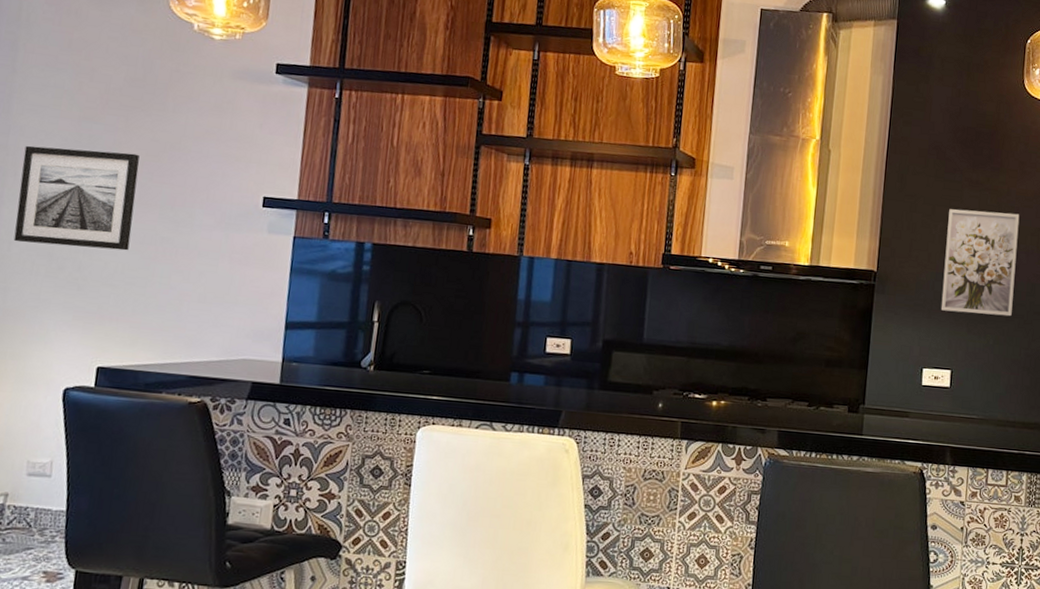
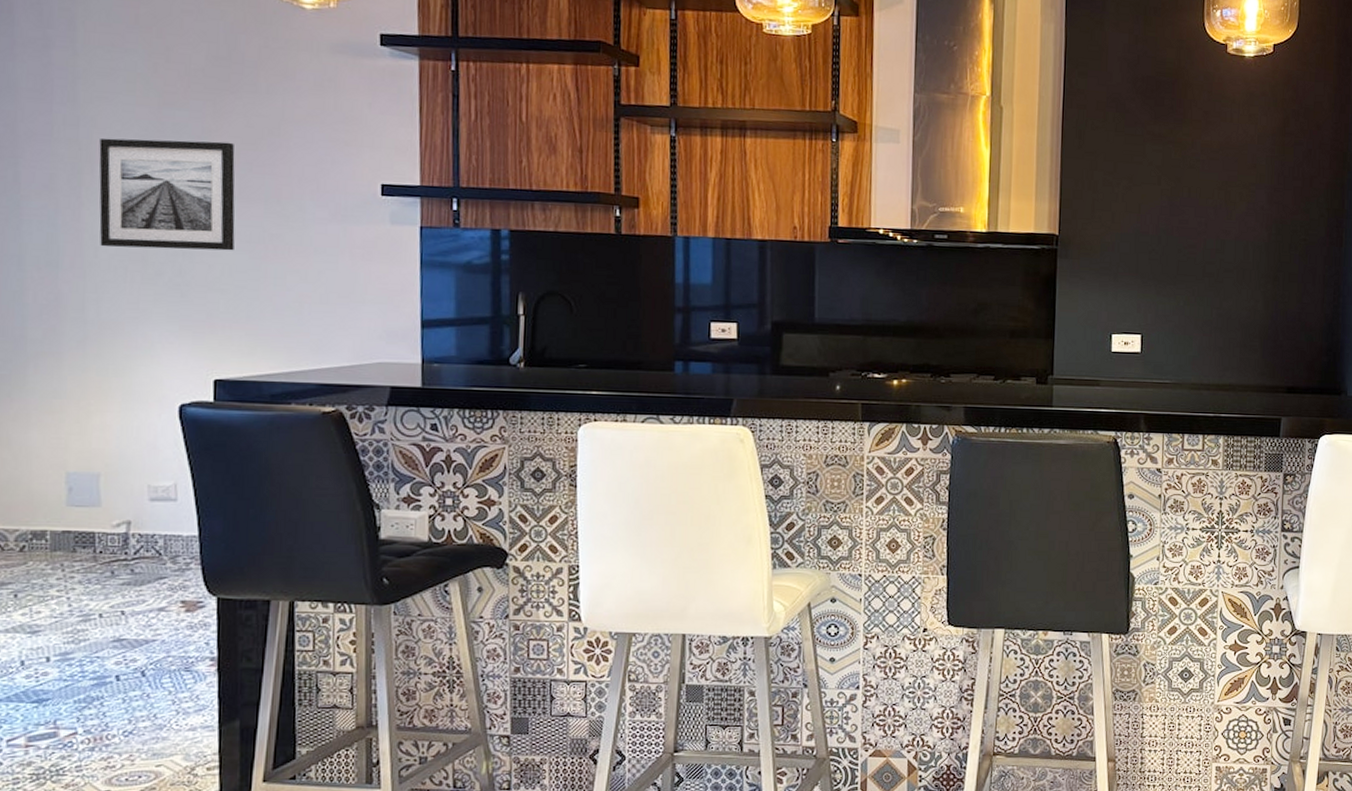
wall art: present [940,209,1020,317] -> none [1127,165,1206,276]

